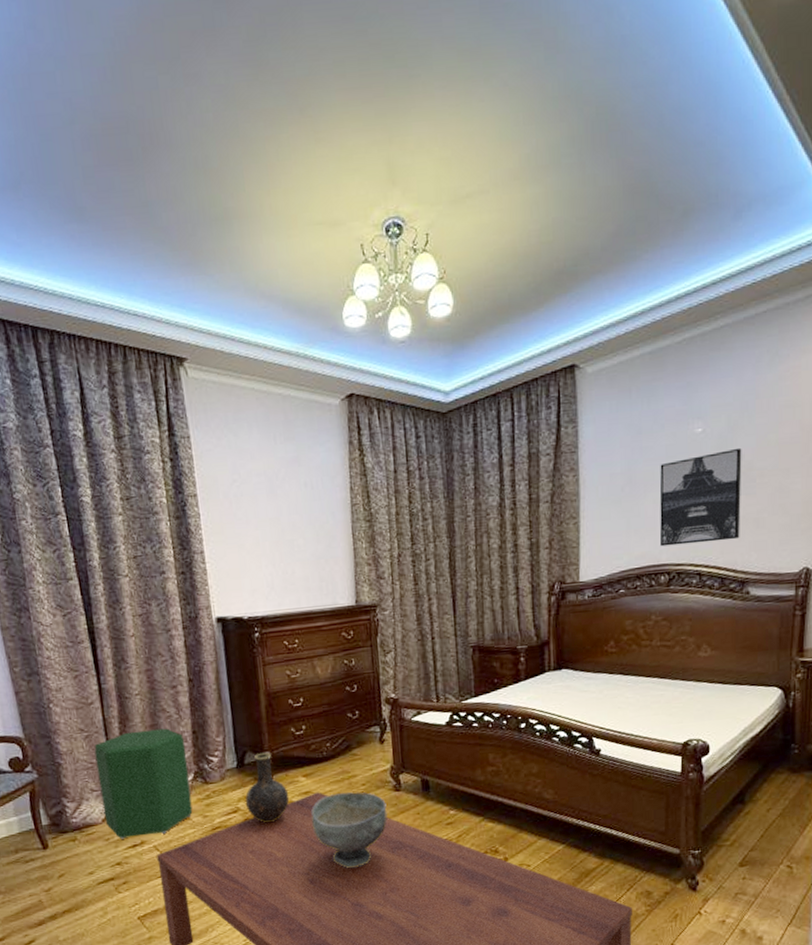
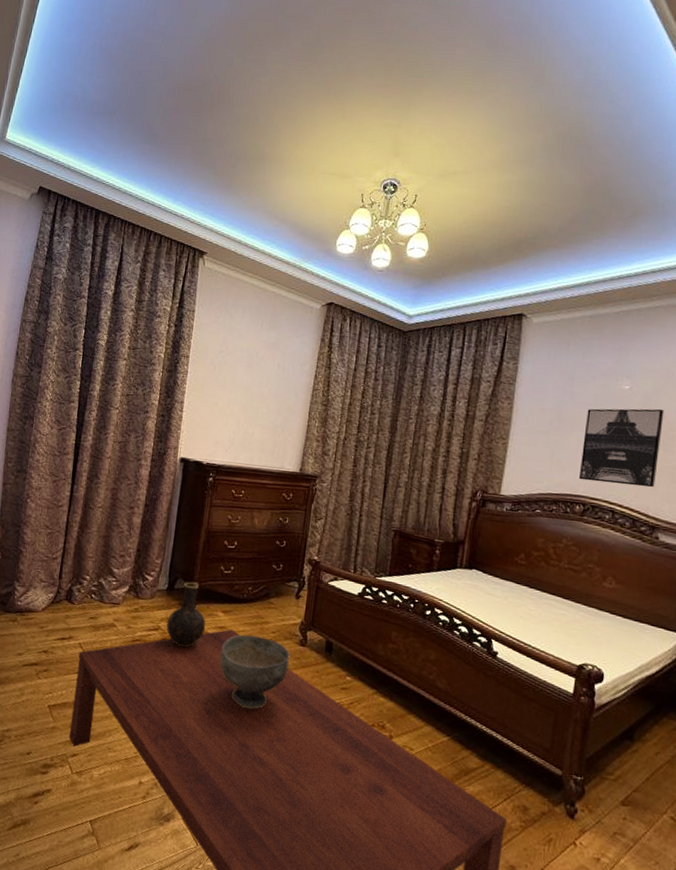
ottoman: present [94,728,193,839] -> none [44,537,129,634]

